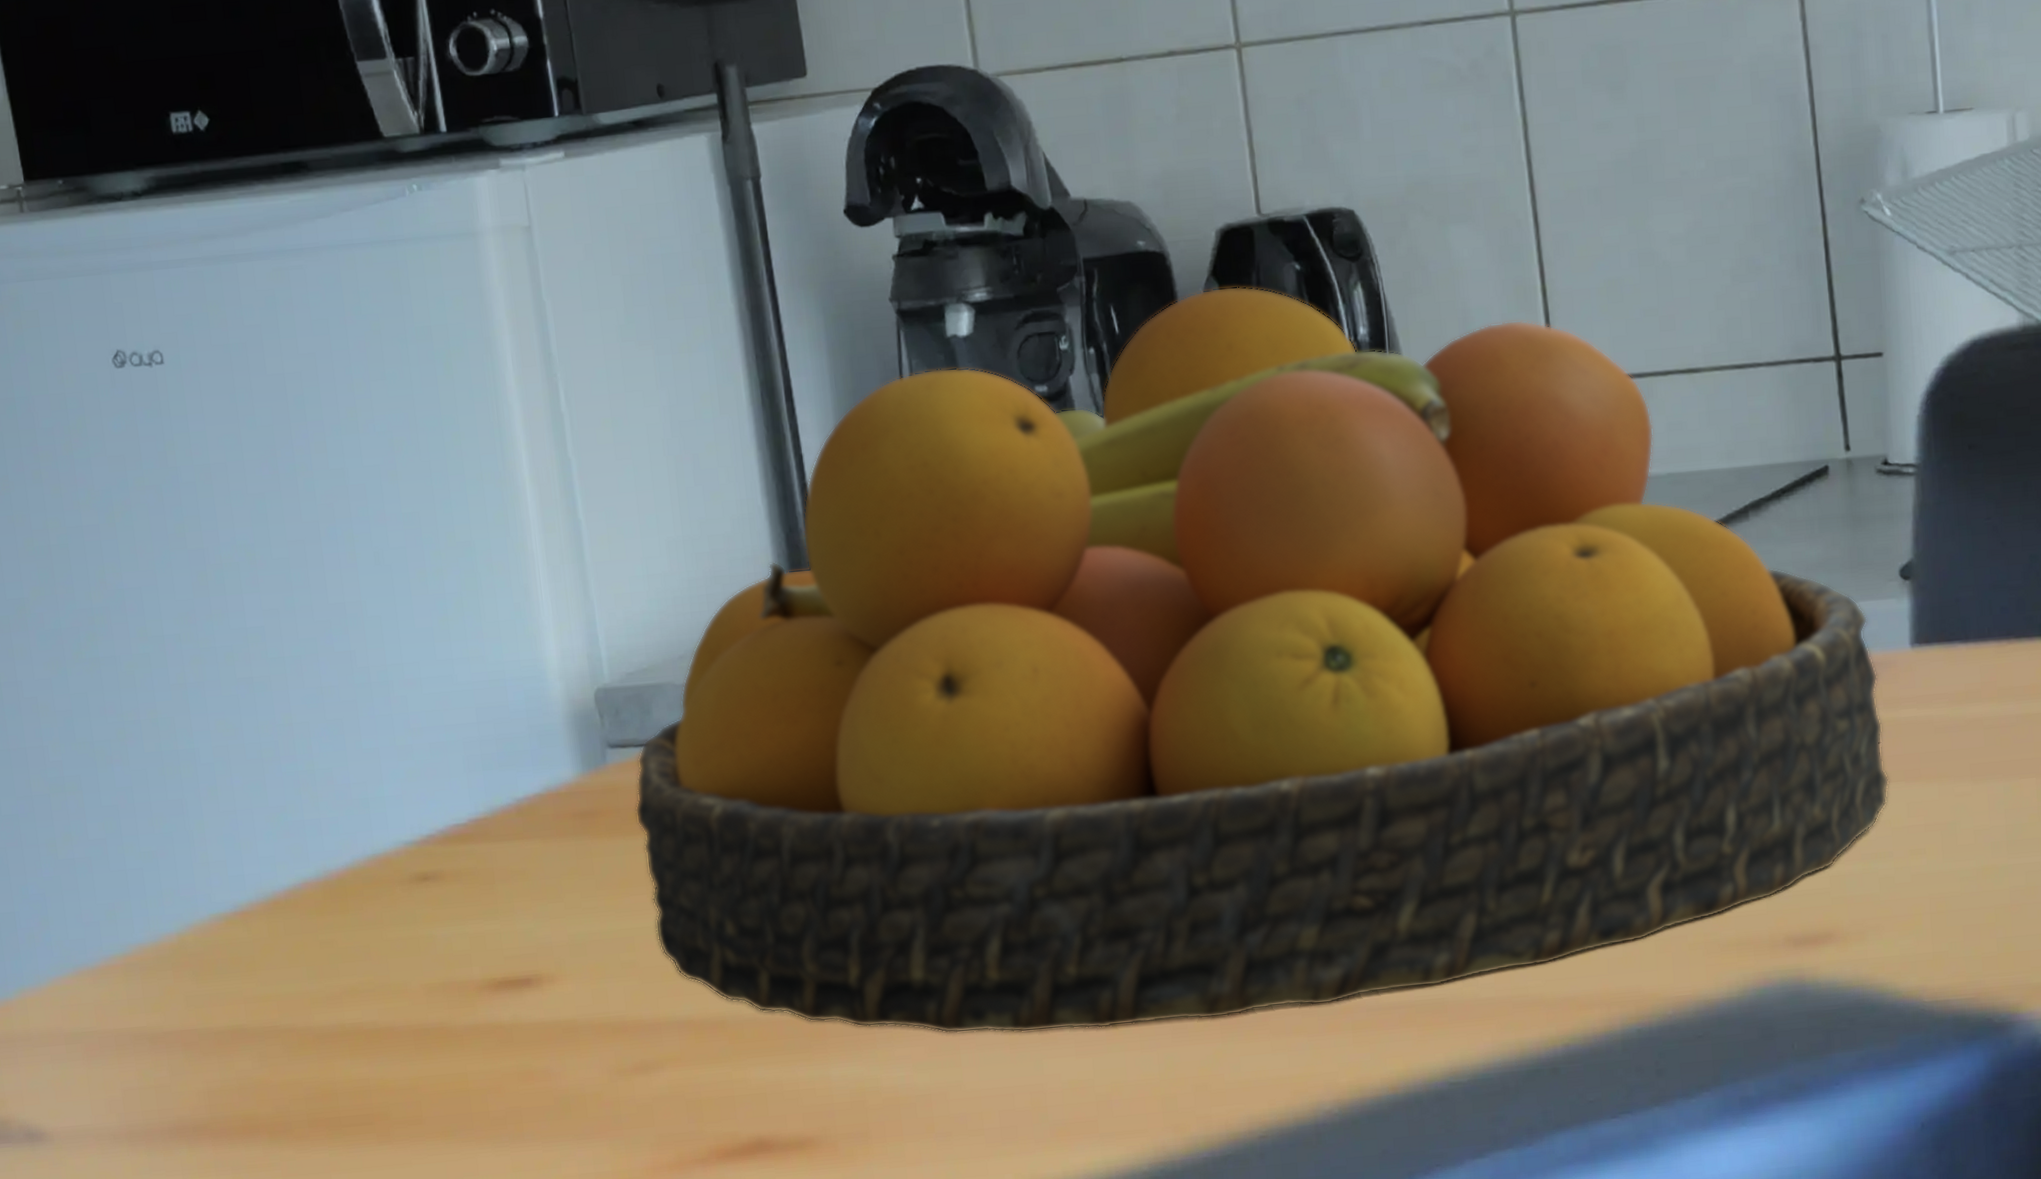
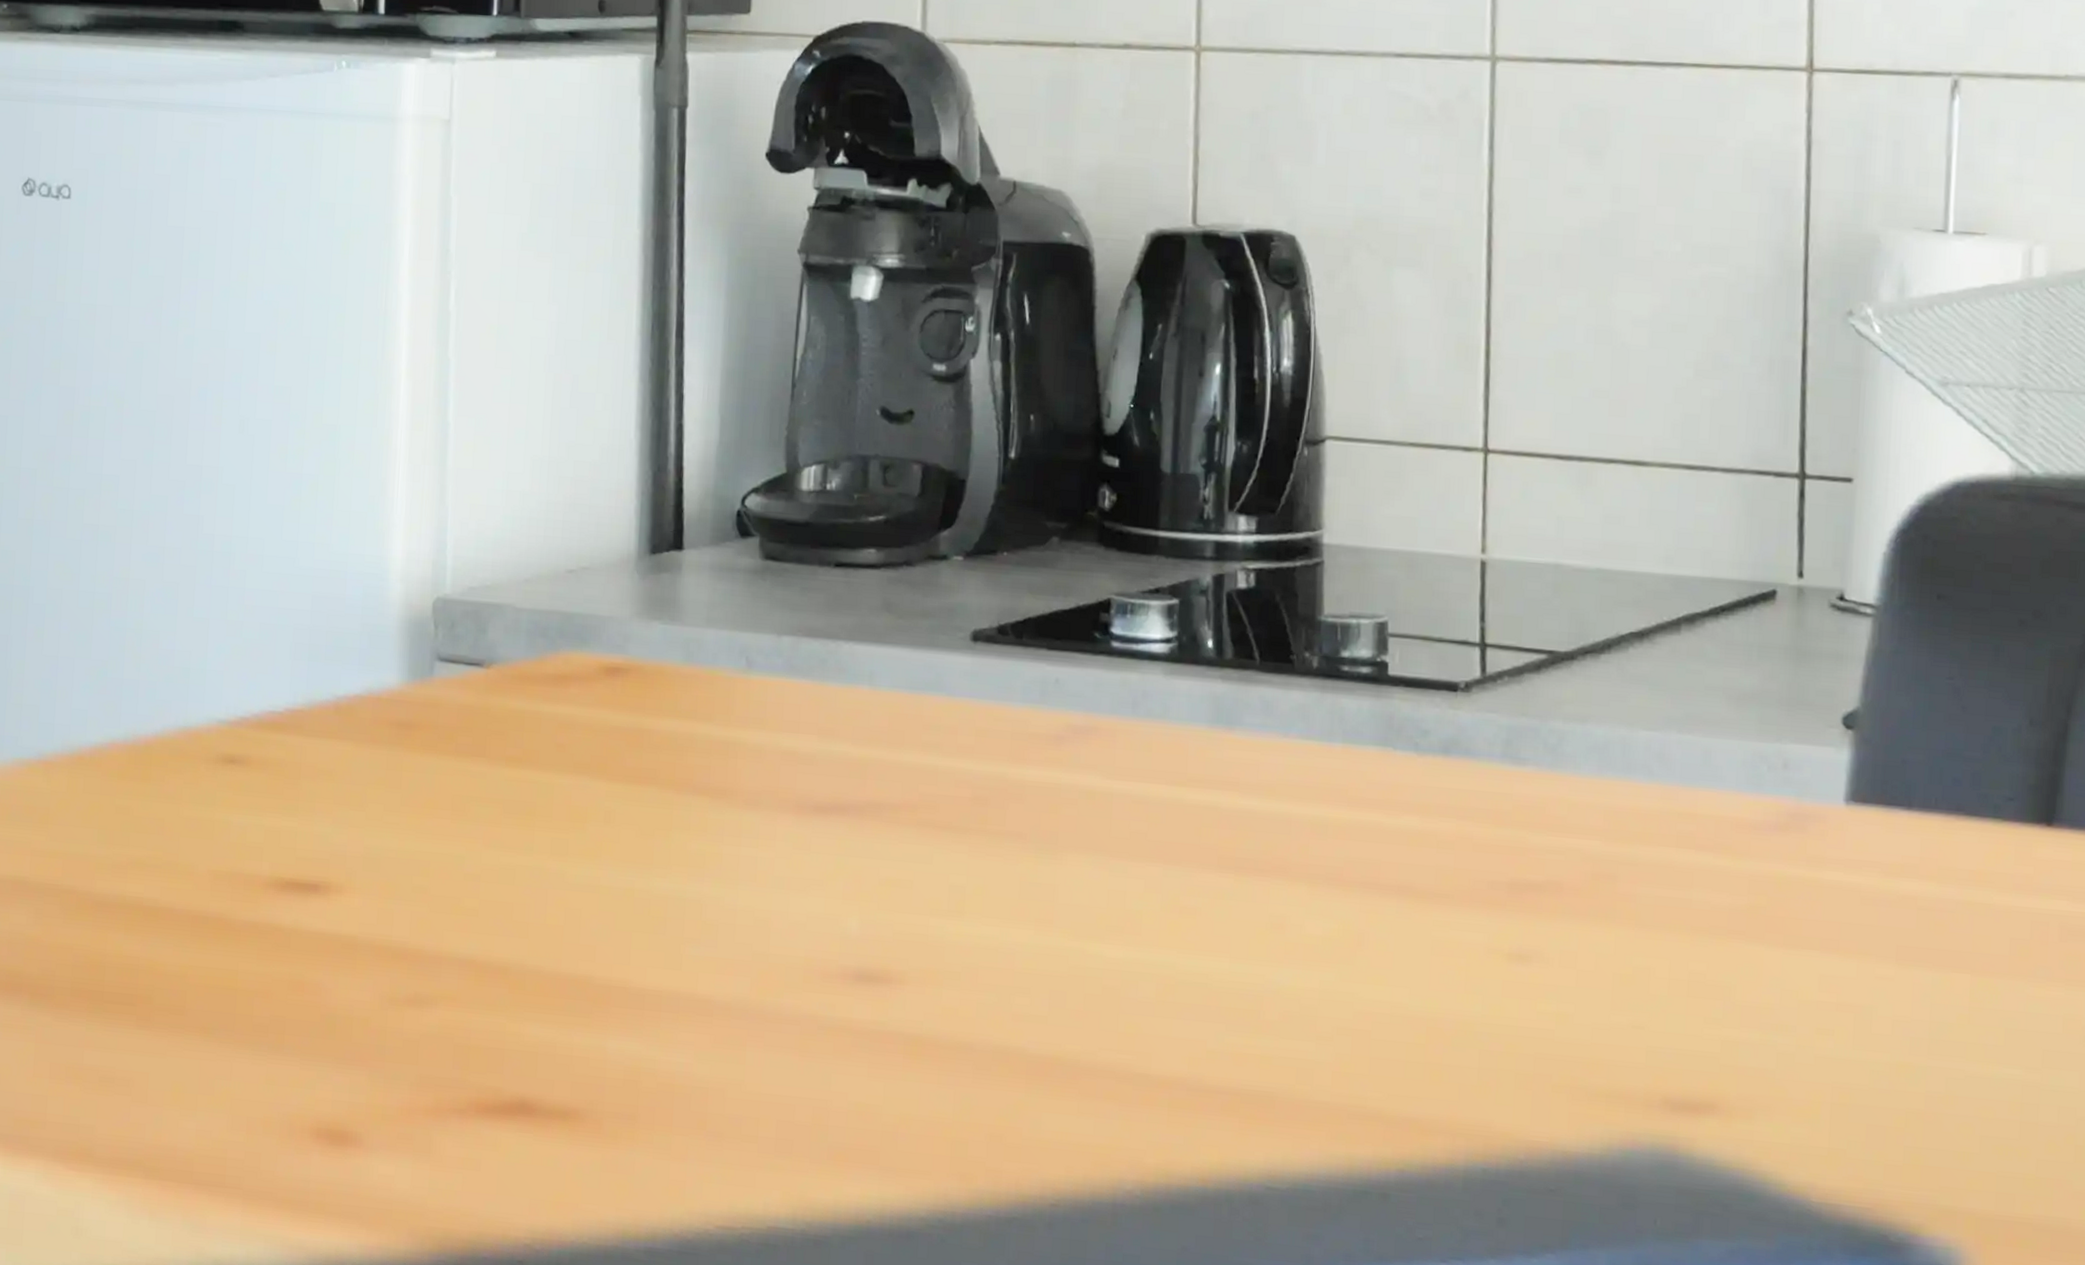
fruit bowl: present [635,286,1890,1034] -> none [453,293,1804,1078]

